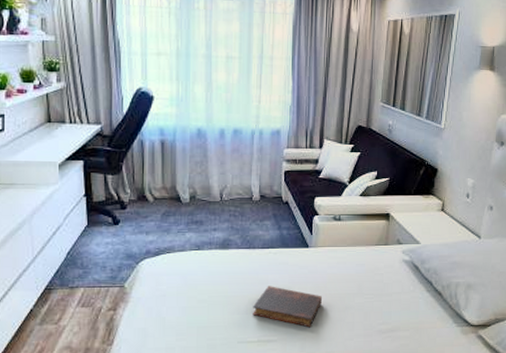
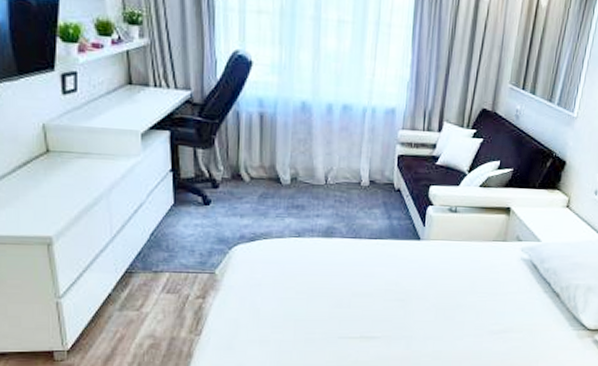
book: present [253,286,322,328] -> none [356,279,432,325]

